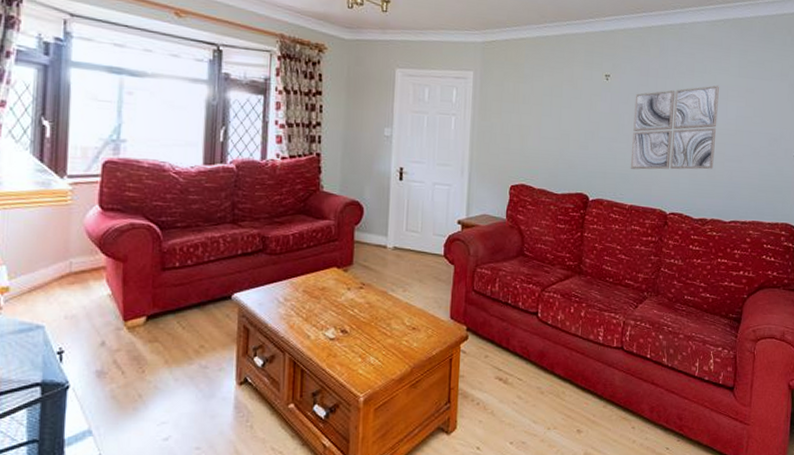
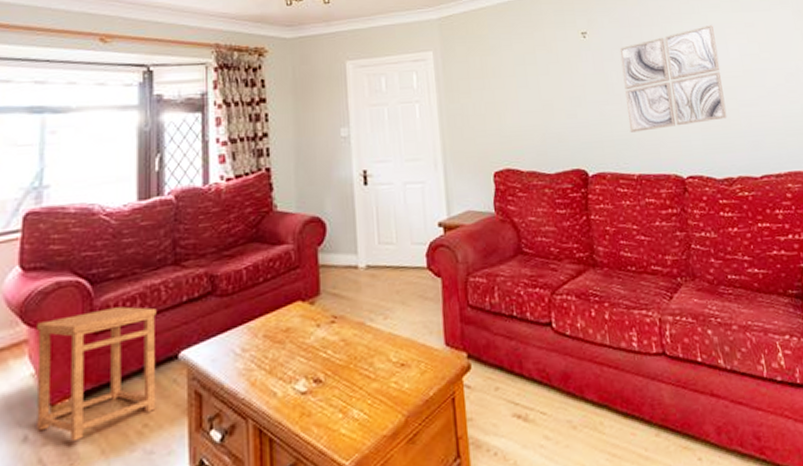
side table: none [112,251,215,350] -> present [36,306,157,441]

